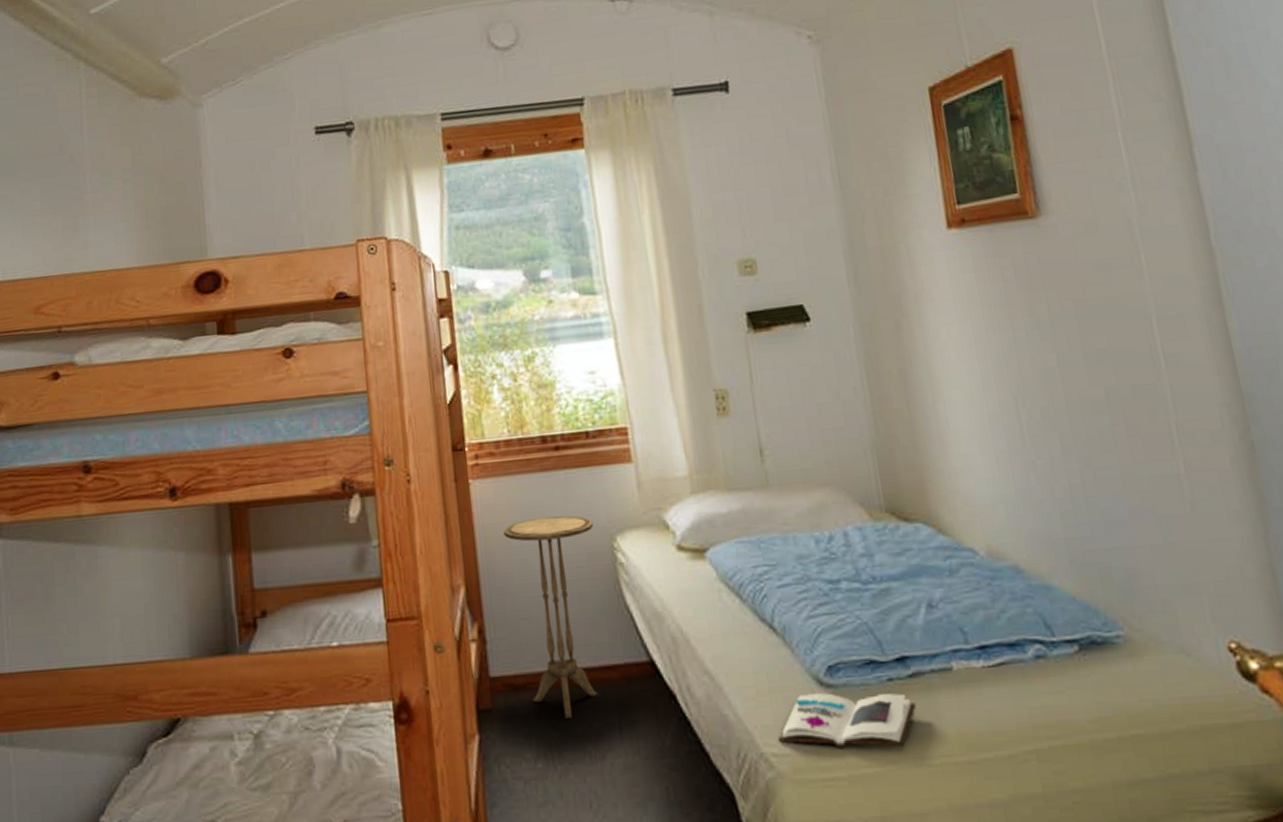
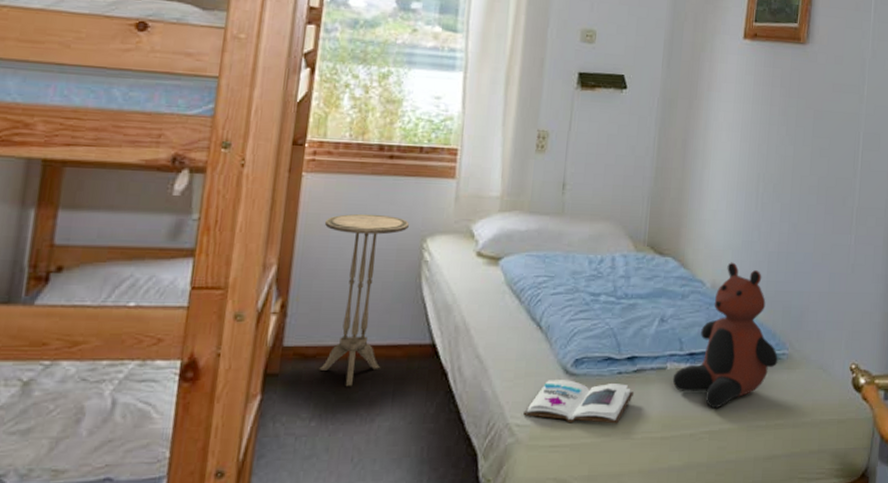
teddy bear: none [964,519,1112,719] -> present [672,262,778,409]

